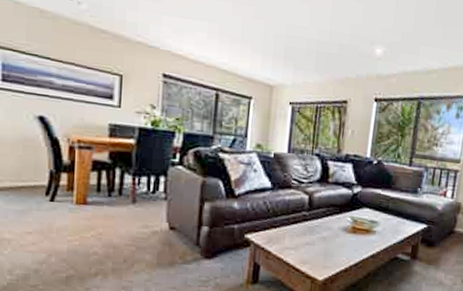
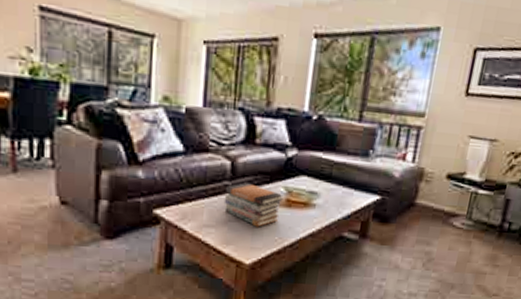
book stack: none [302,213,350,250] -> present [223,183,284,227]

